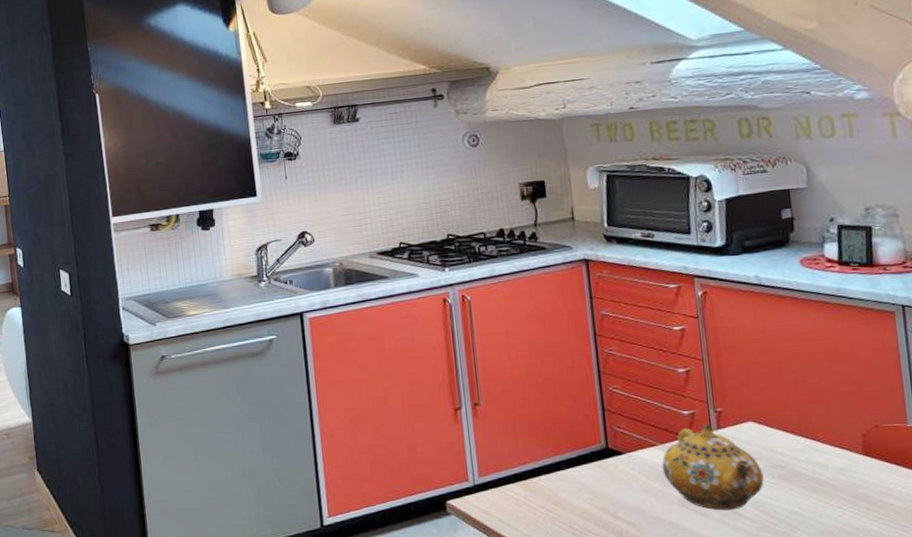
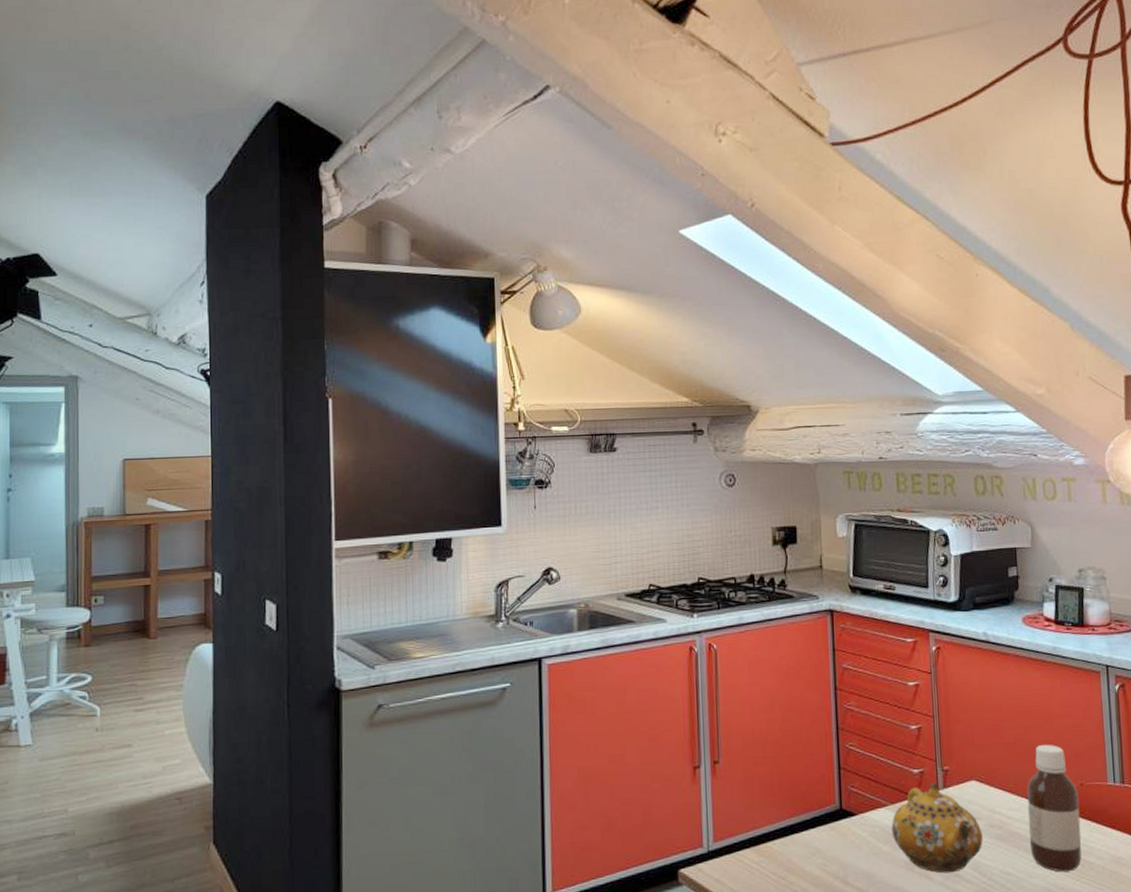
bottle: none [812,386,879,513] -> present [1027,744,1082,872]

